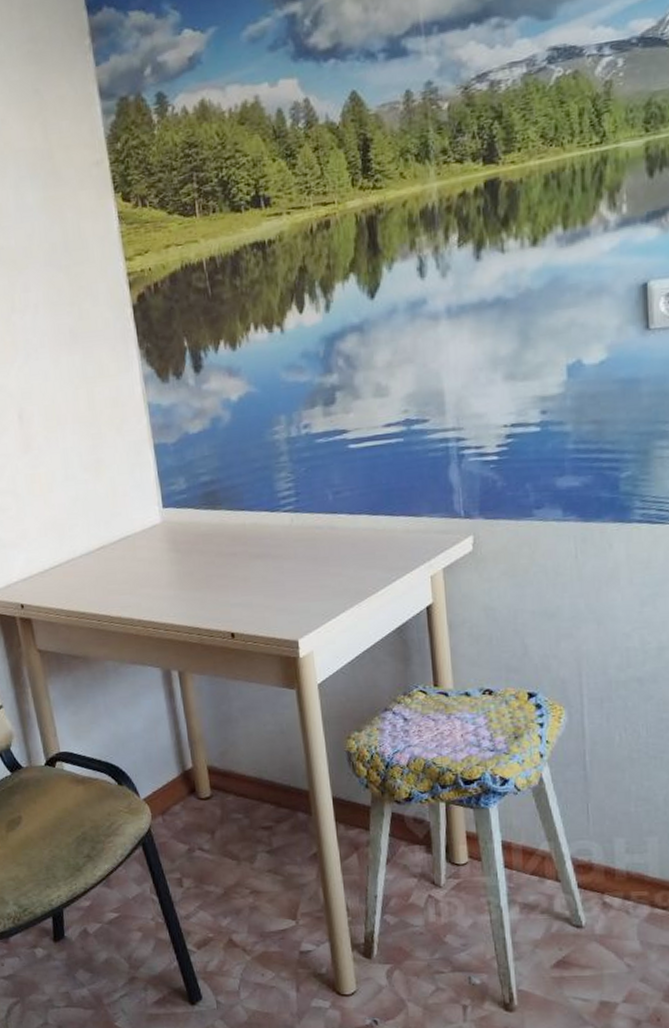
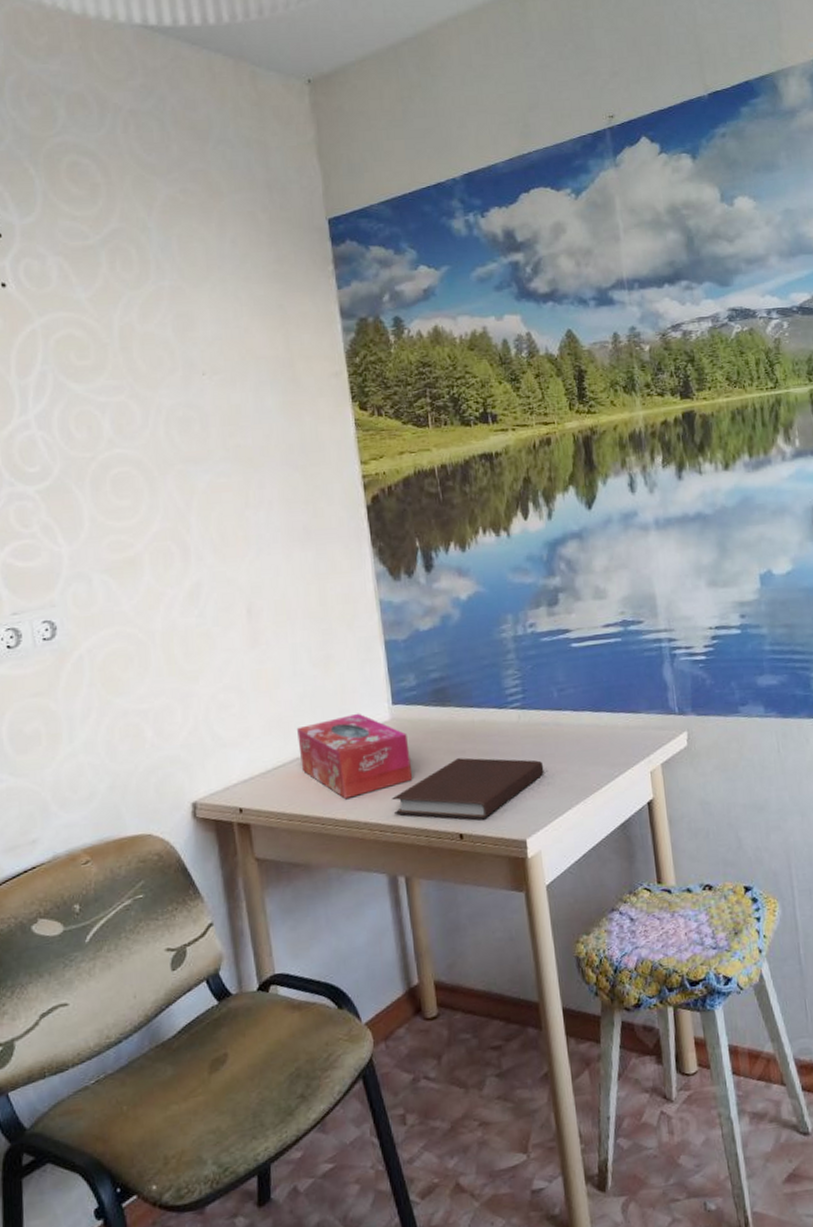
tissue box: none [71,516,185,597] -> present [297,713,413,799]
notebook: none [164,560,318,620] -> present [392,757,544,820]

